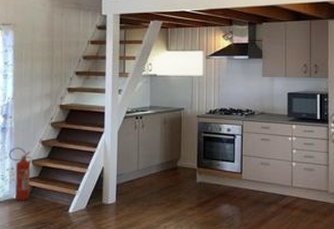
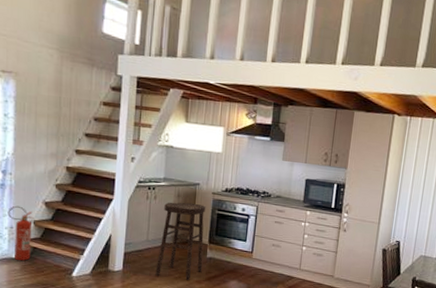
stool: none [148,128,193,207] -> present [155,202,206,280]

